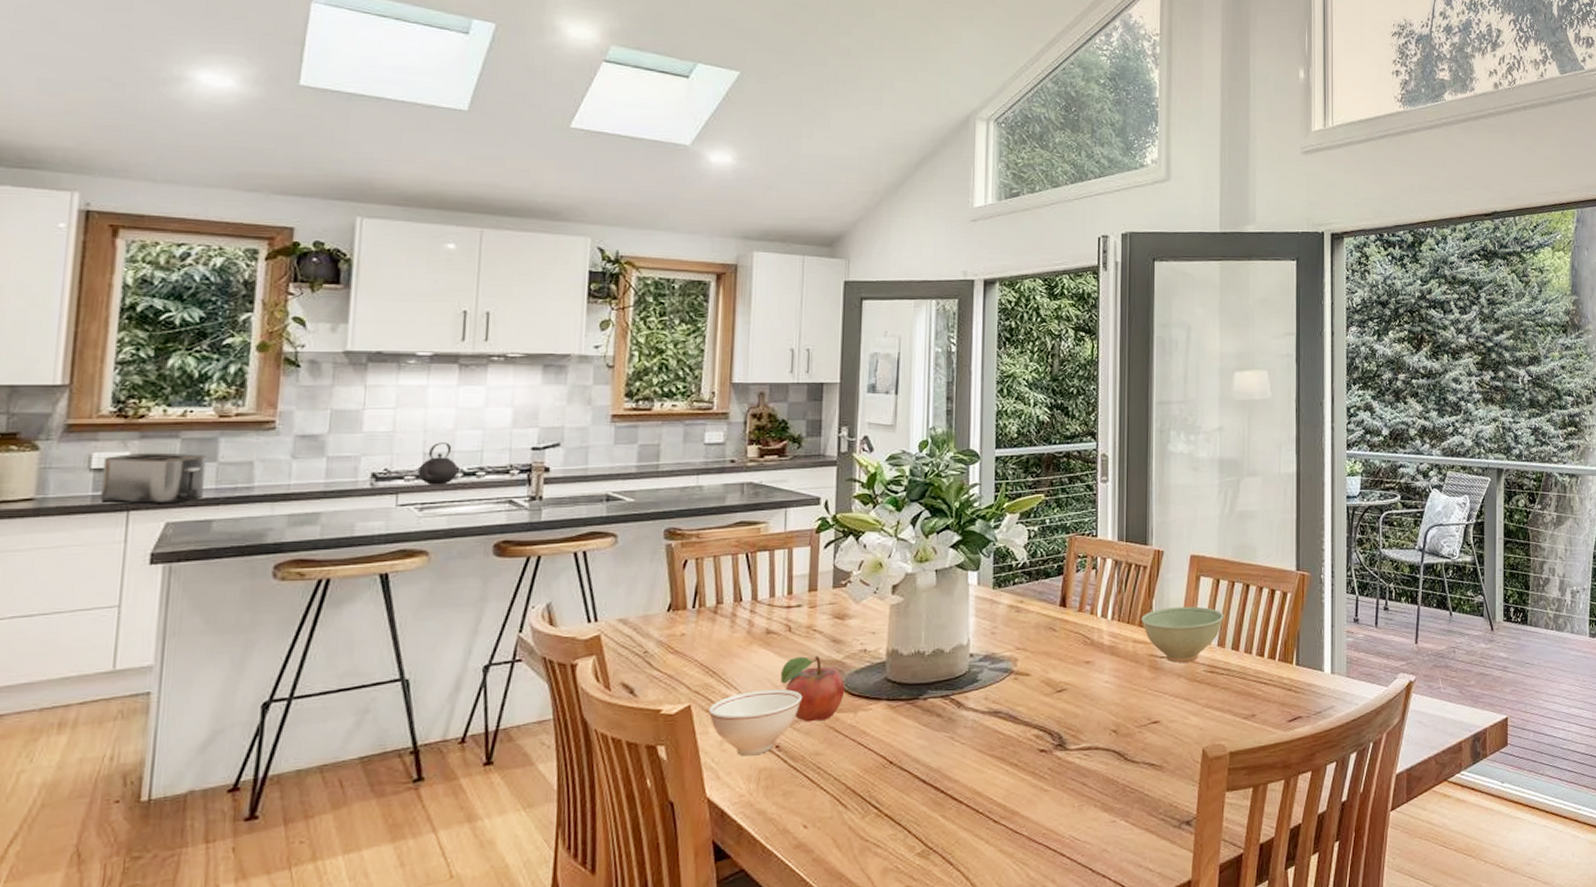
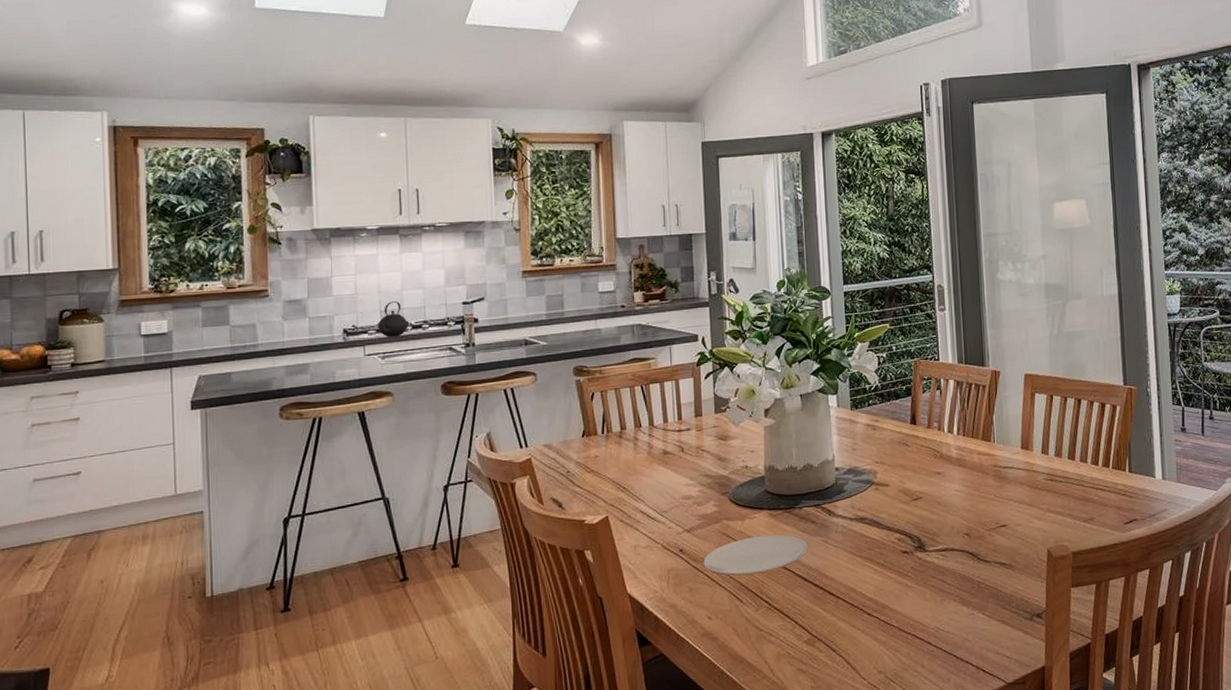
toaster: present [100,452,207,506] -> none [149,319,223,363]
bowl: present [709,689,803,756] -> none [623,501,698,559]
fruit: present [780,655,845,722] -> none [678,472,733,530]
plate: none [803,729,931,778] -> present [703,534,808,576]
bowl: present [1141,606,1224,663] -> none [984,421,1059,472]

